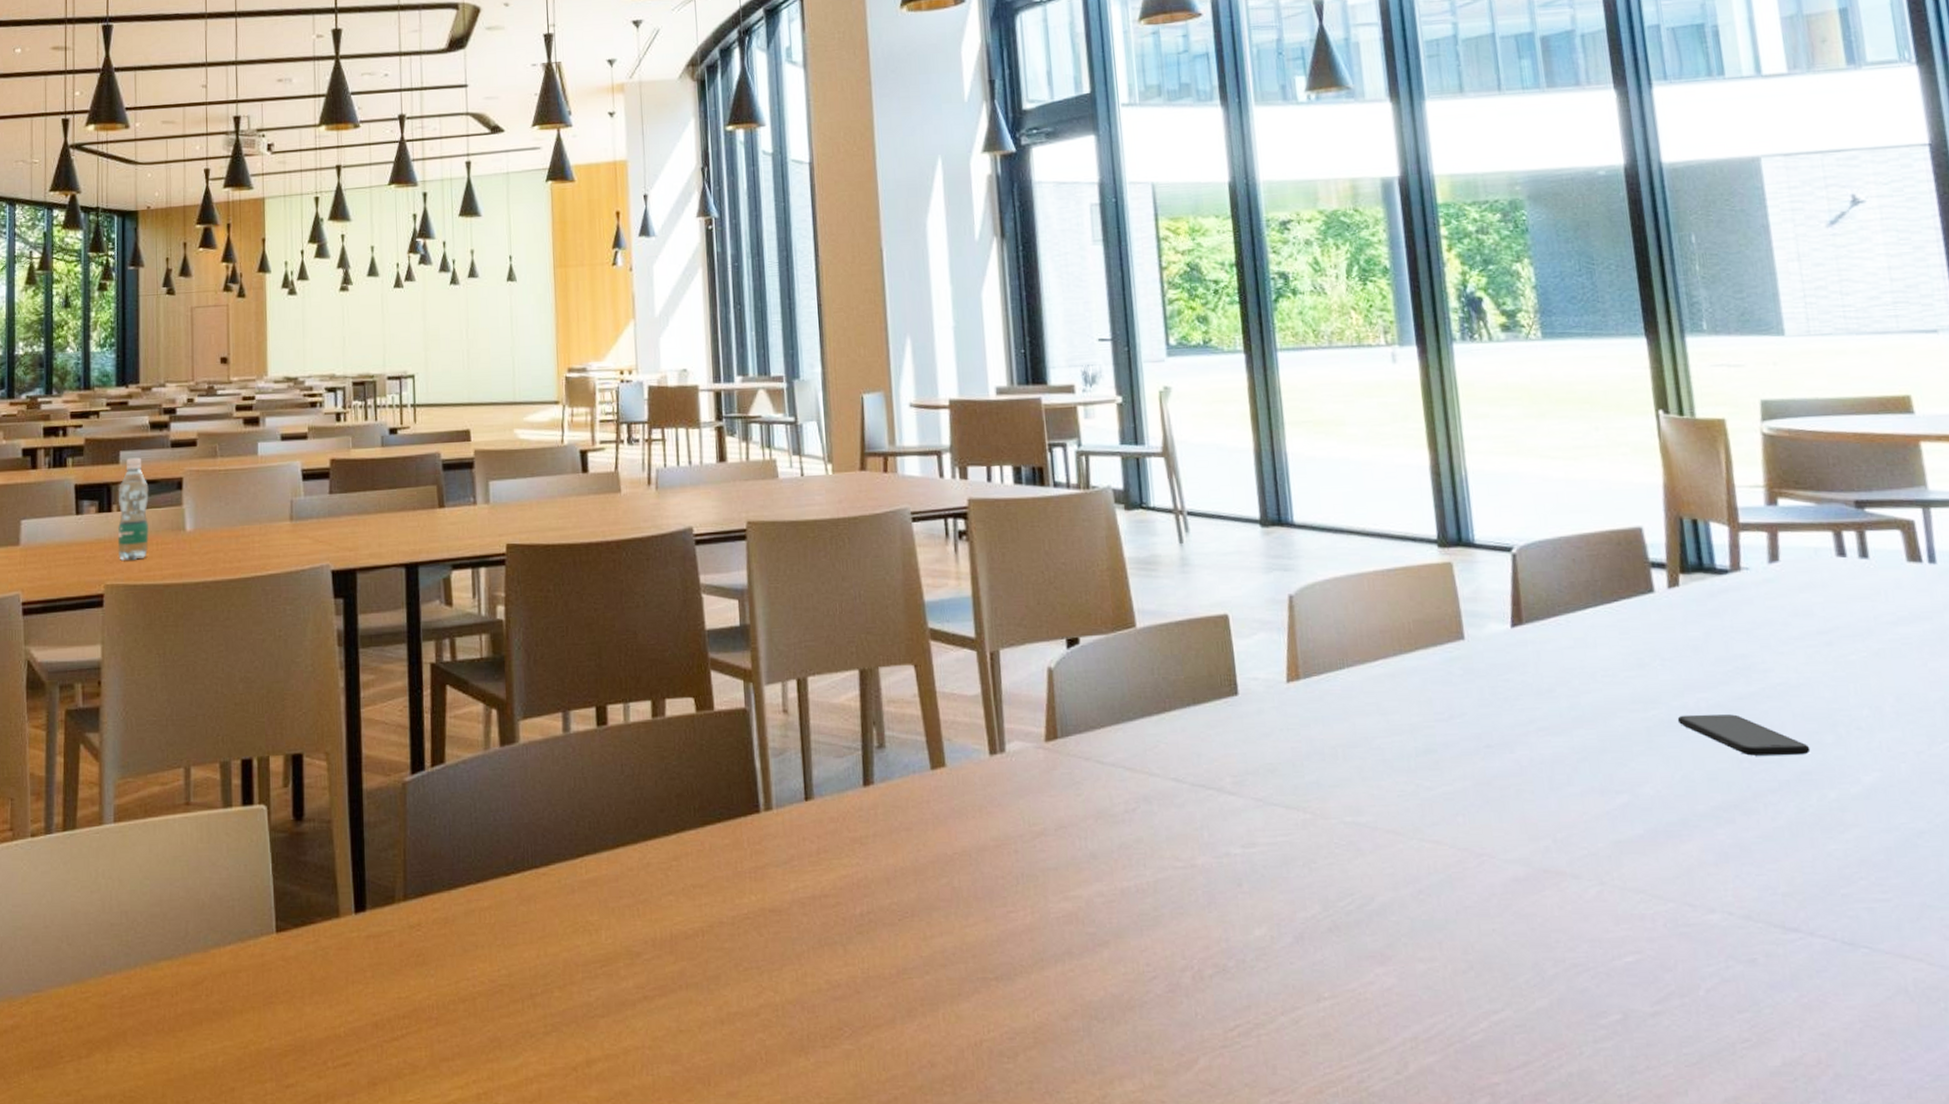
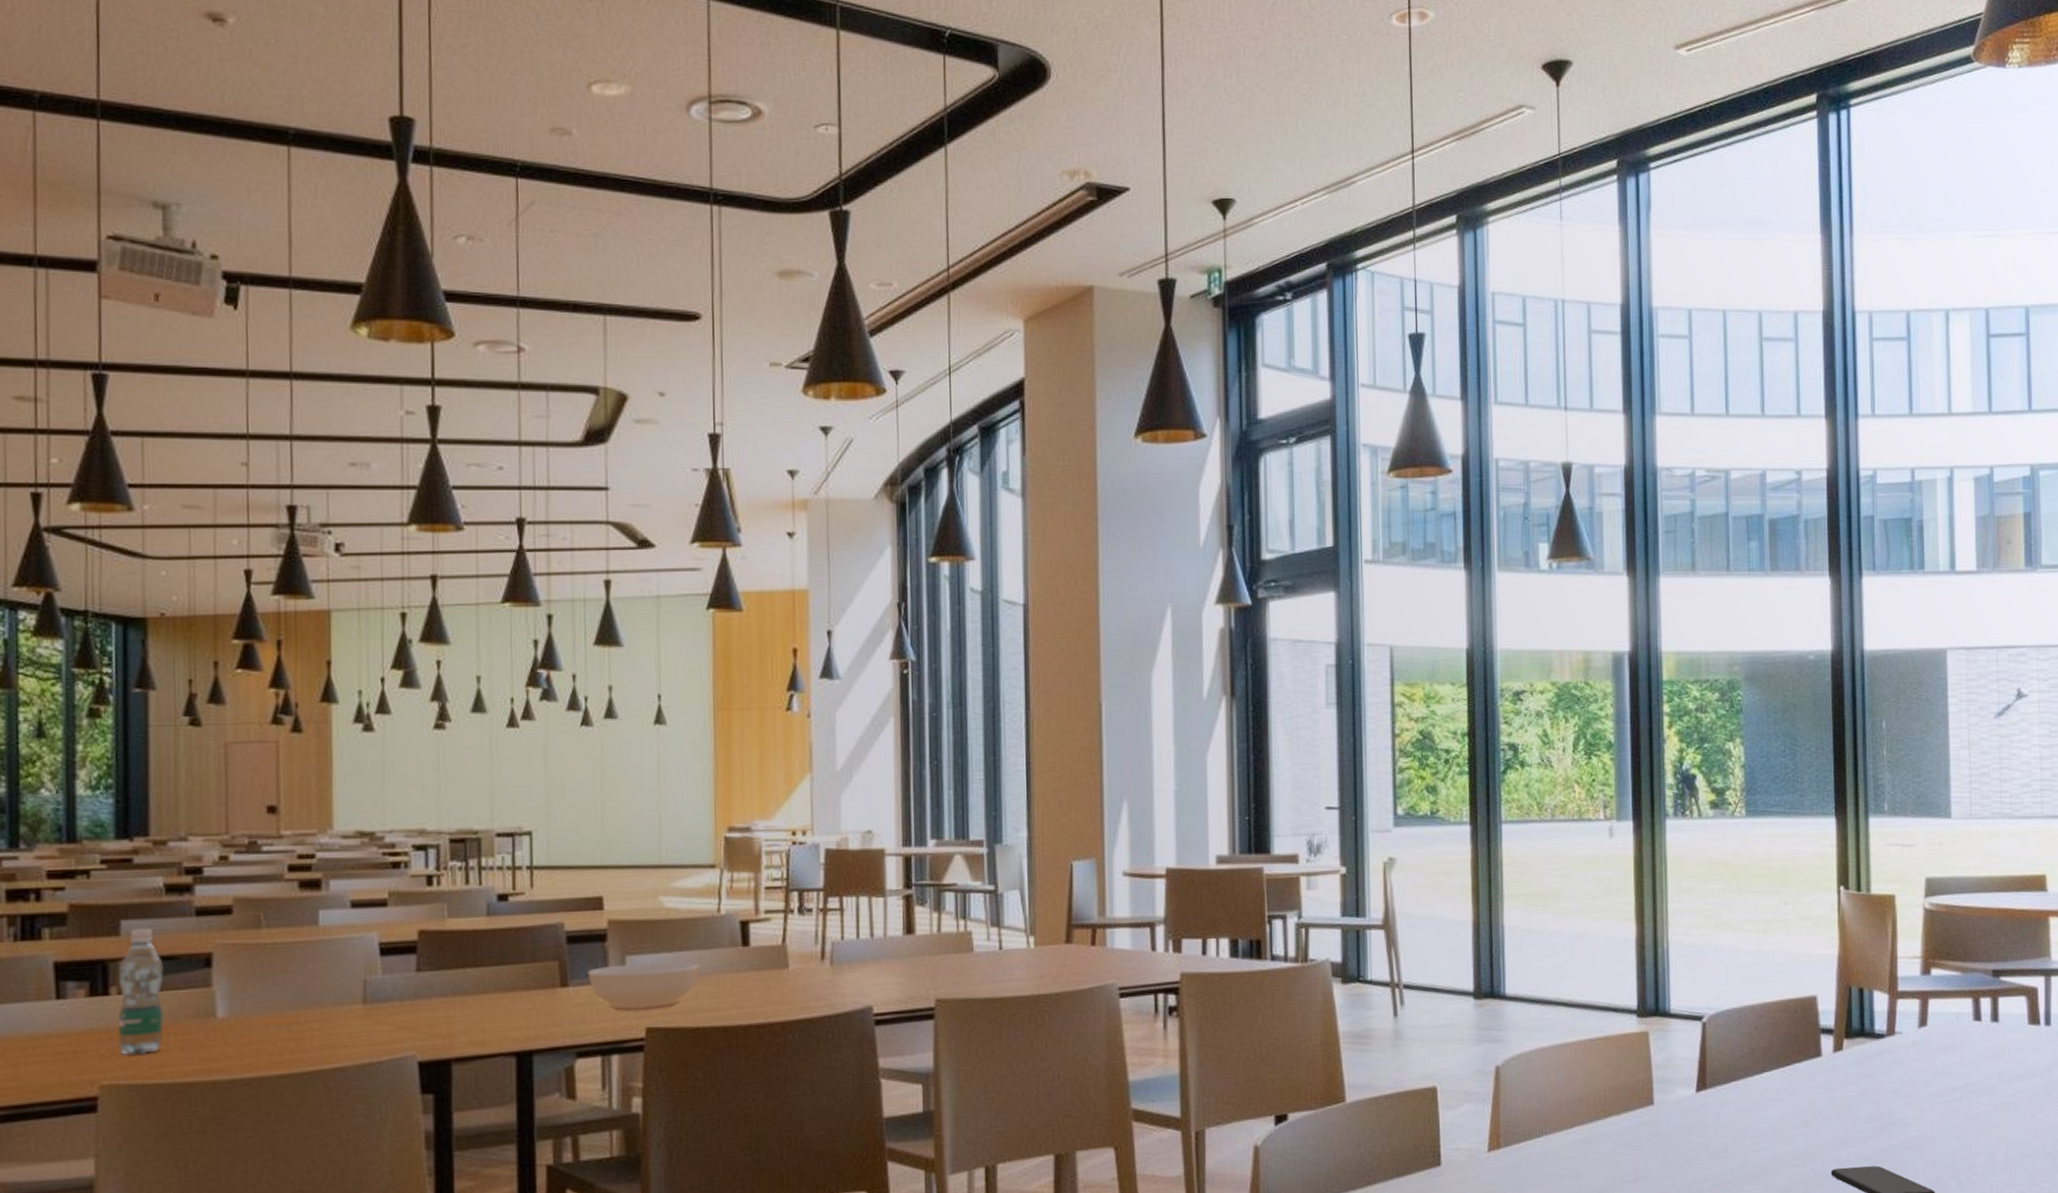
bowl: none [459,486,548,530] -> present [587,962,700,1012]

